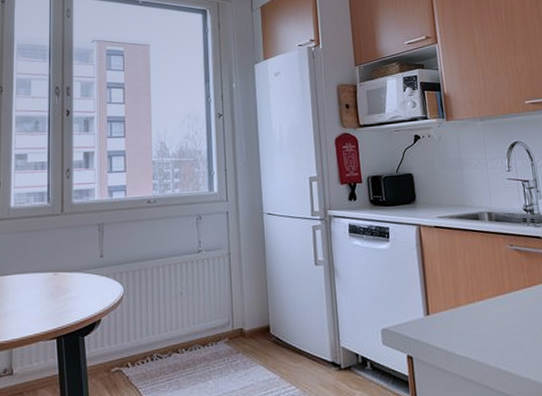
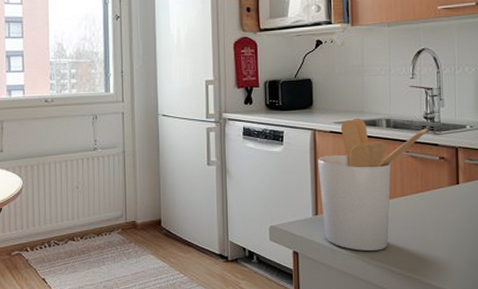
utensil holder: none [424,213,529,352] -> present [317,119,428,251]

